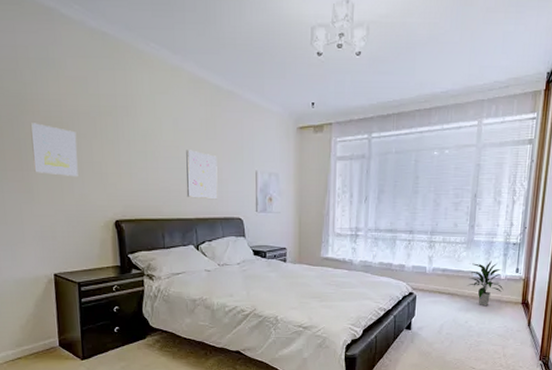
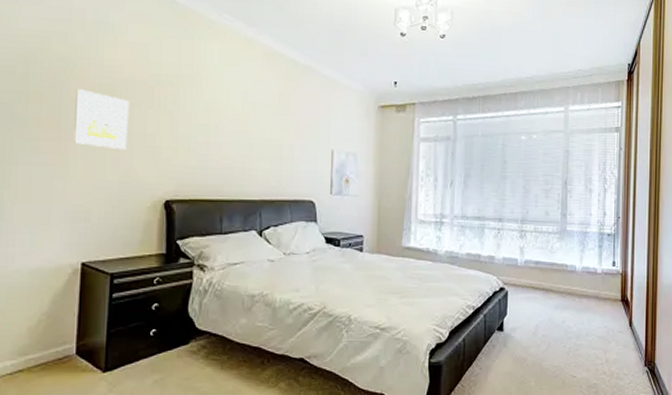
wall art: present [186,150,218,200] -> none [252,125,289,180]
indoor plant: present [467,261,504,306] -> none [562,253,601,304]

